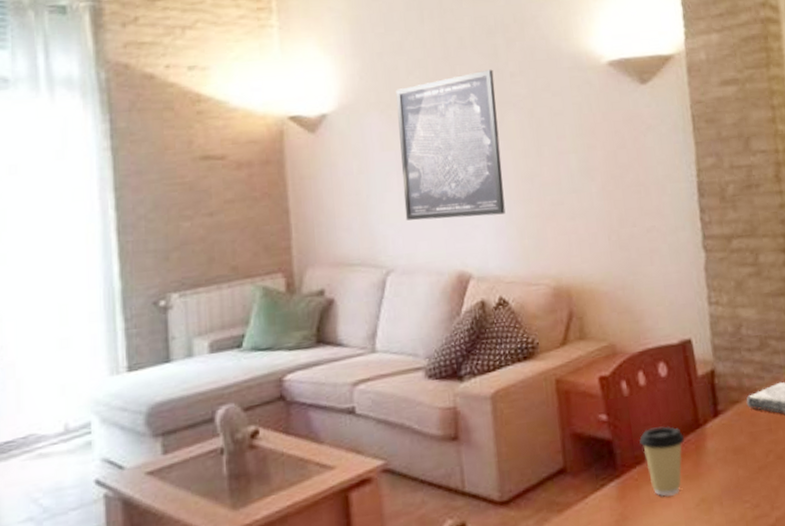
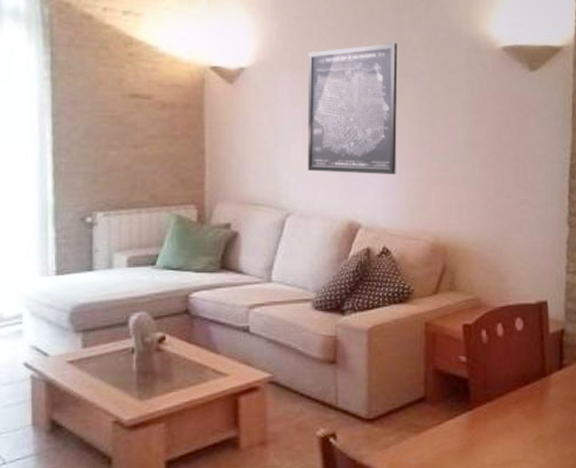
coffee cup: present [639,425,685,497] -> none [492,372,532,431]

